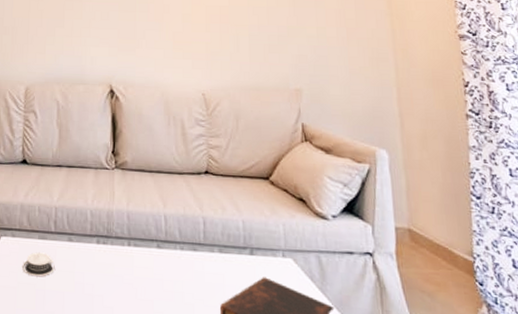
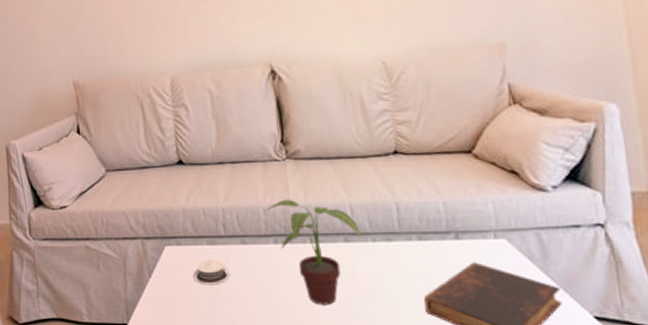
potted plant: none [91,204,172,305] -> present [264,199,362,305]

